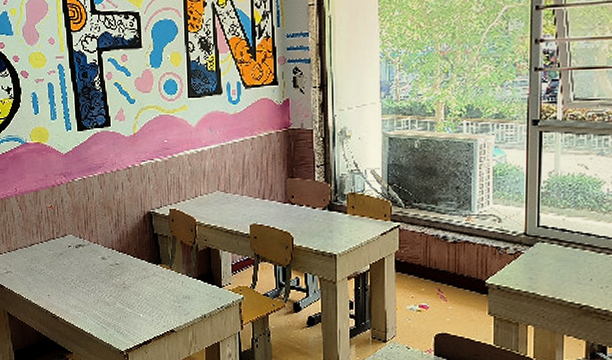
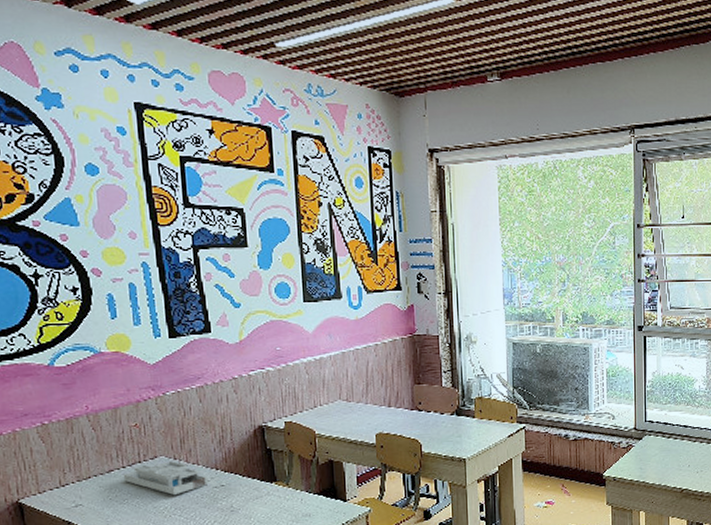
desk organizer: none [41,240,106,269] -> present [123,461,209,495]

